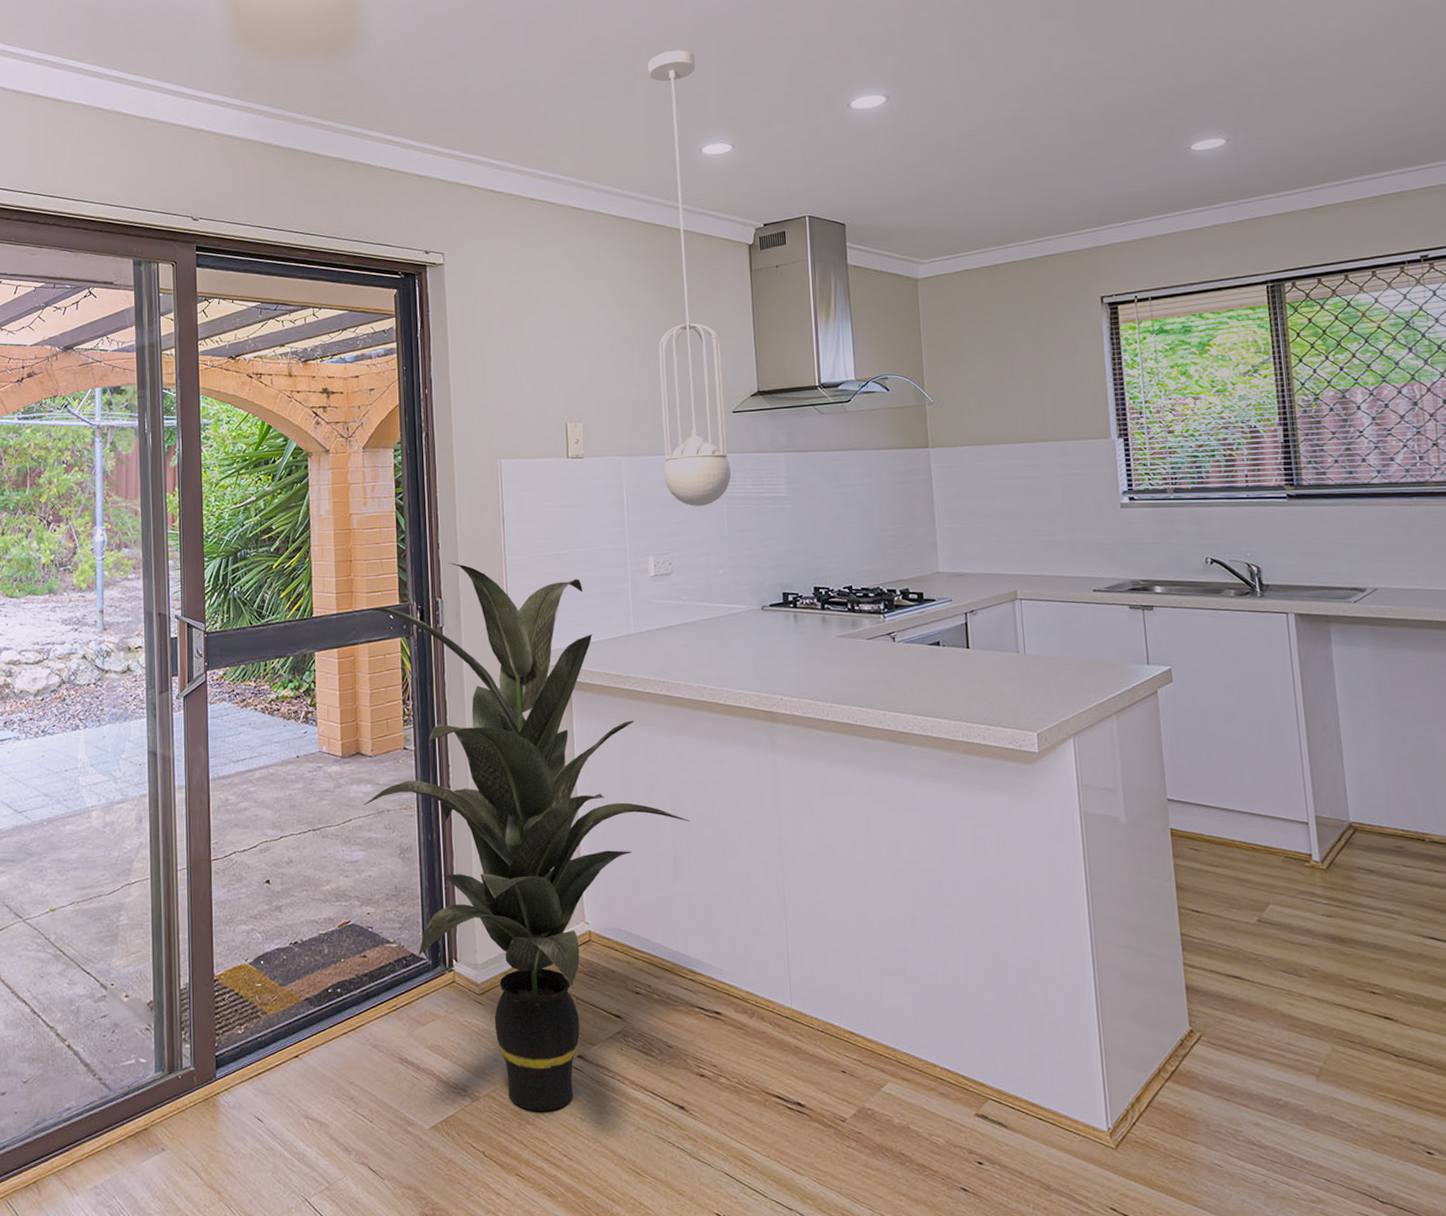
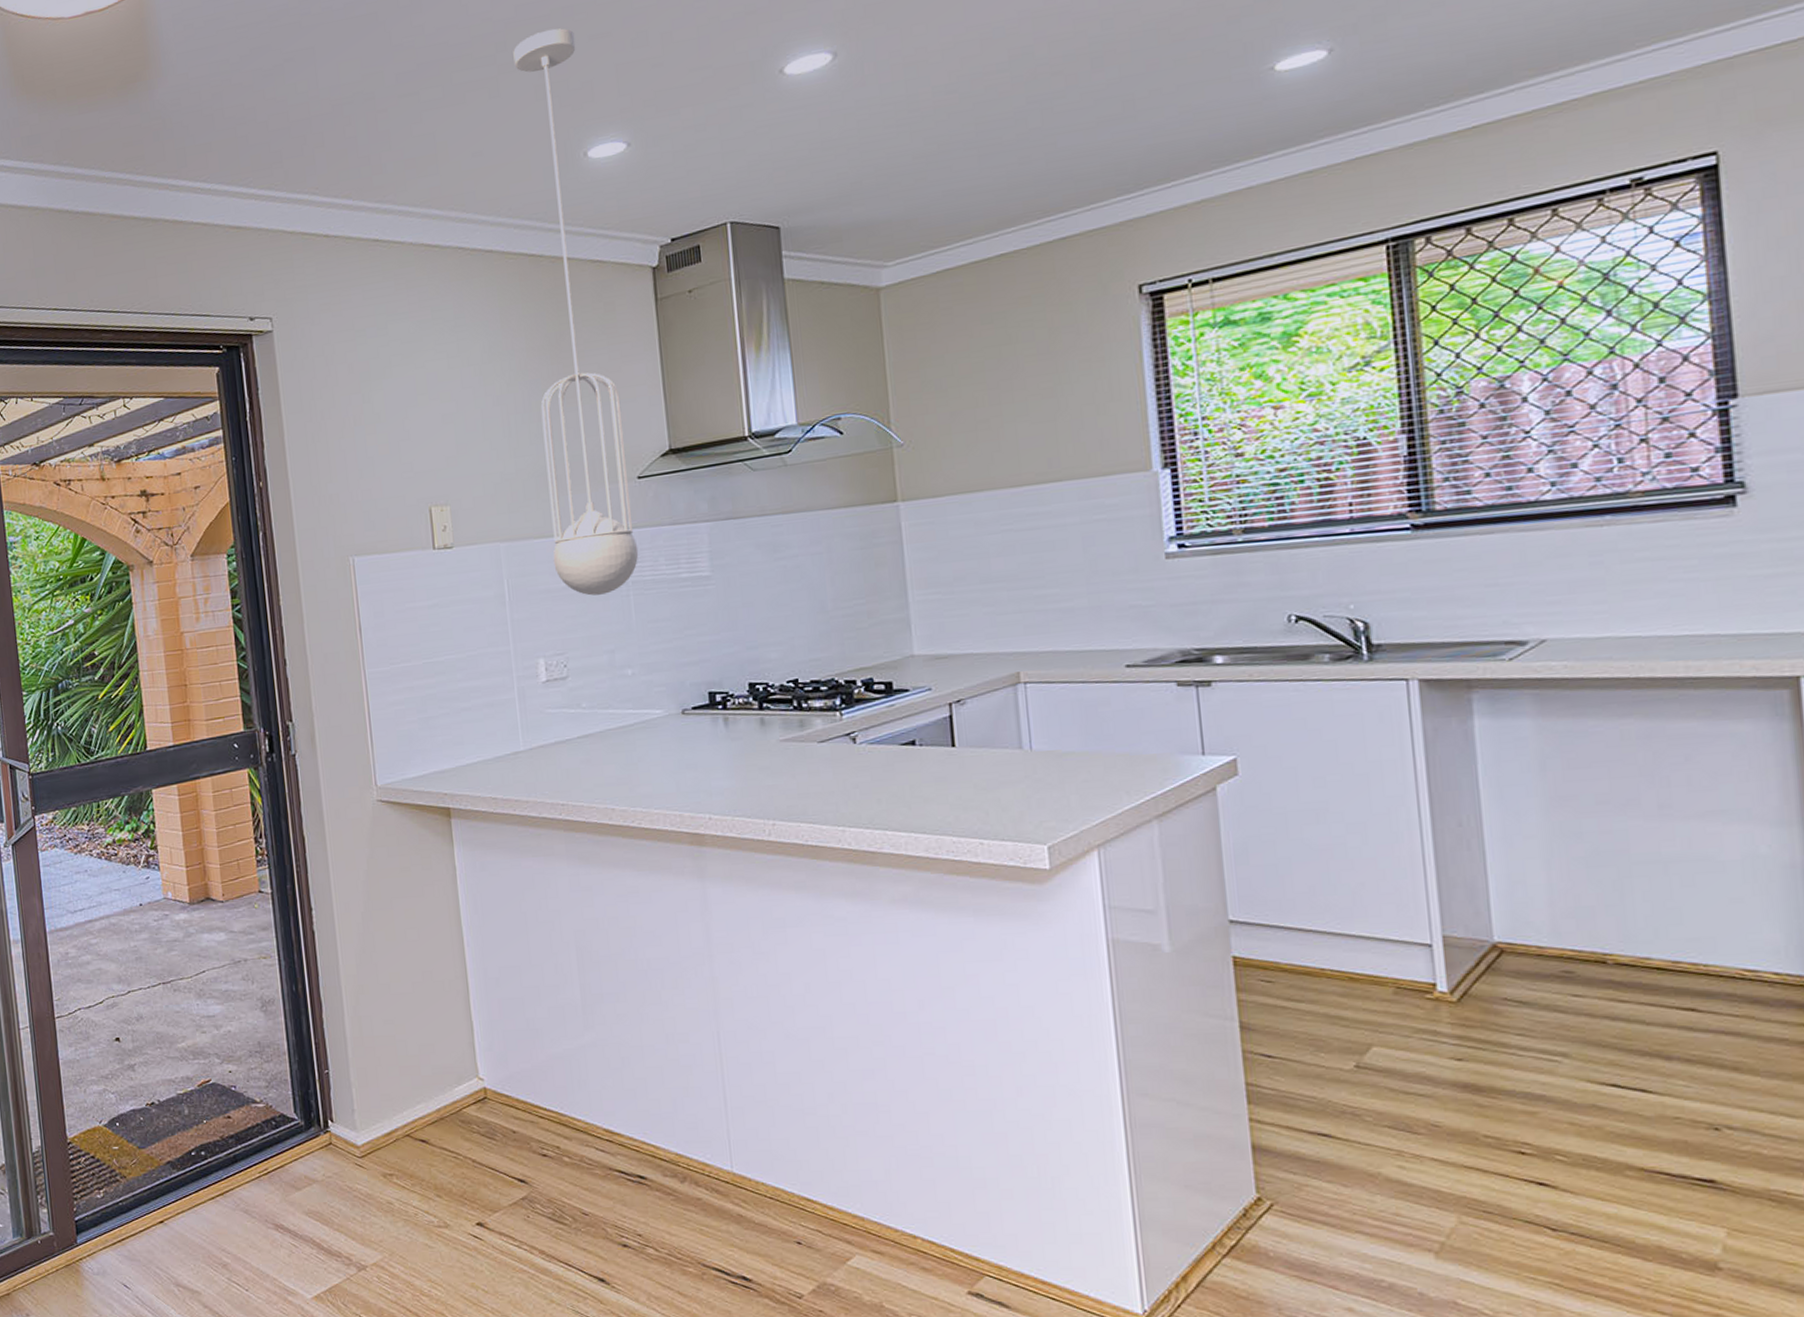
indoor plant: present [361,562,691,1111] -> none [201,680,601,1282]

